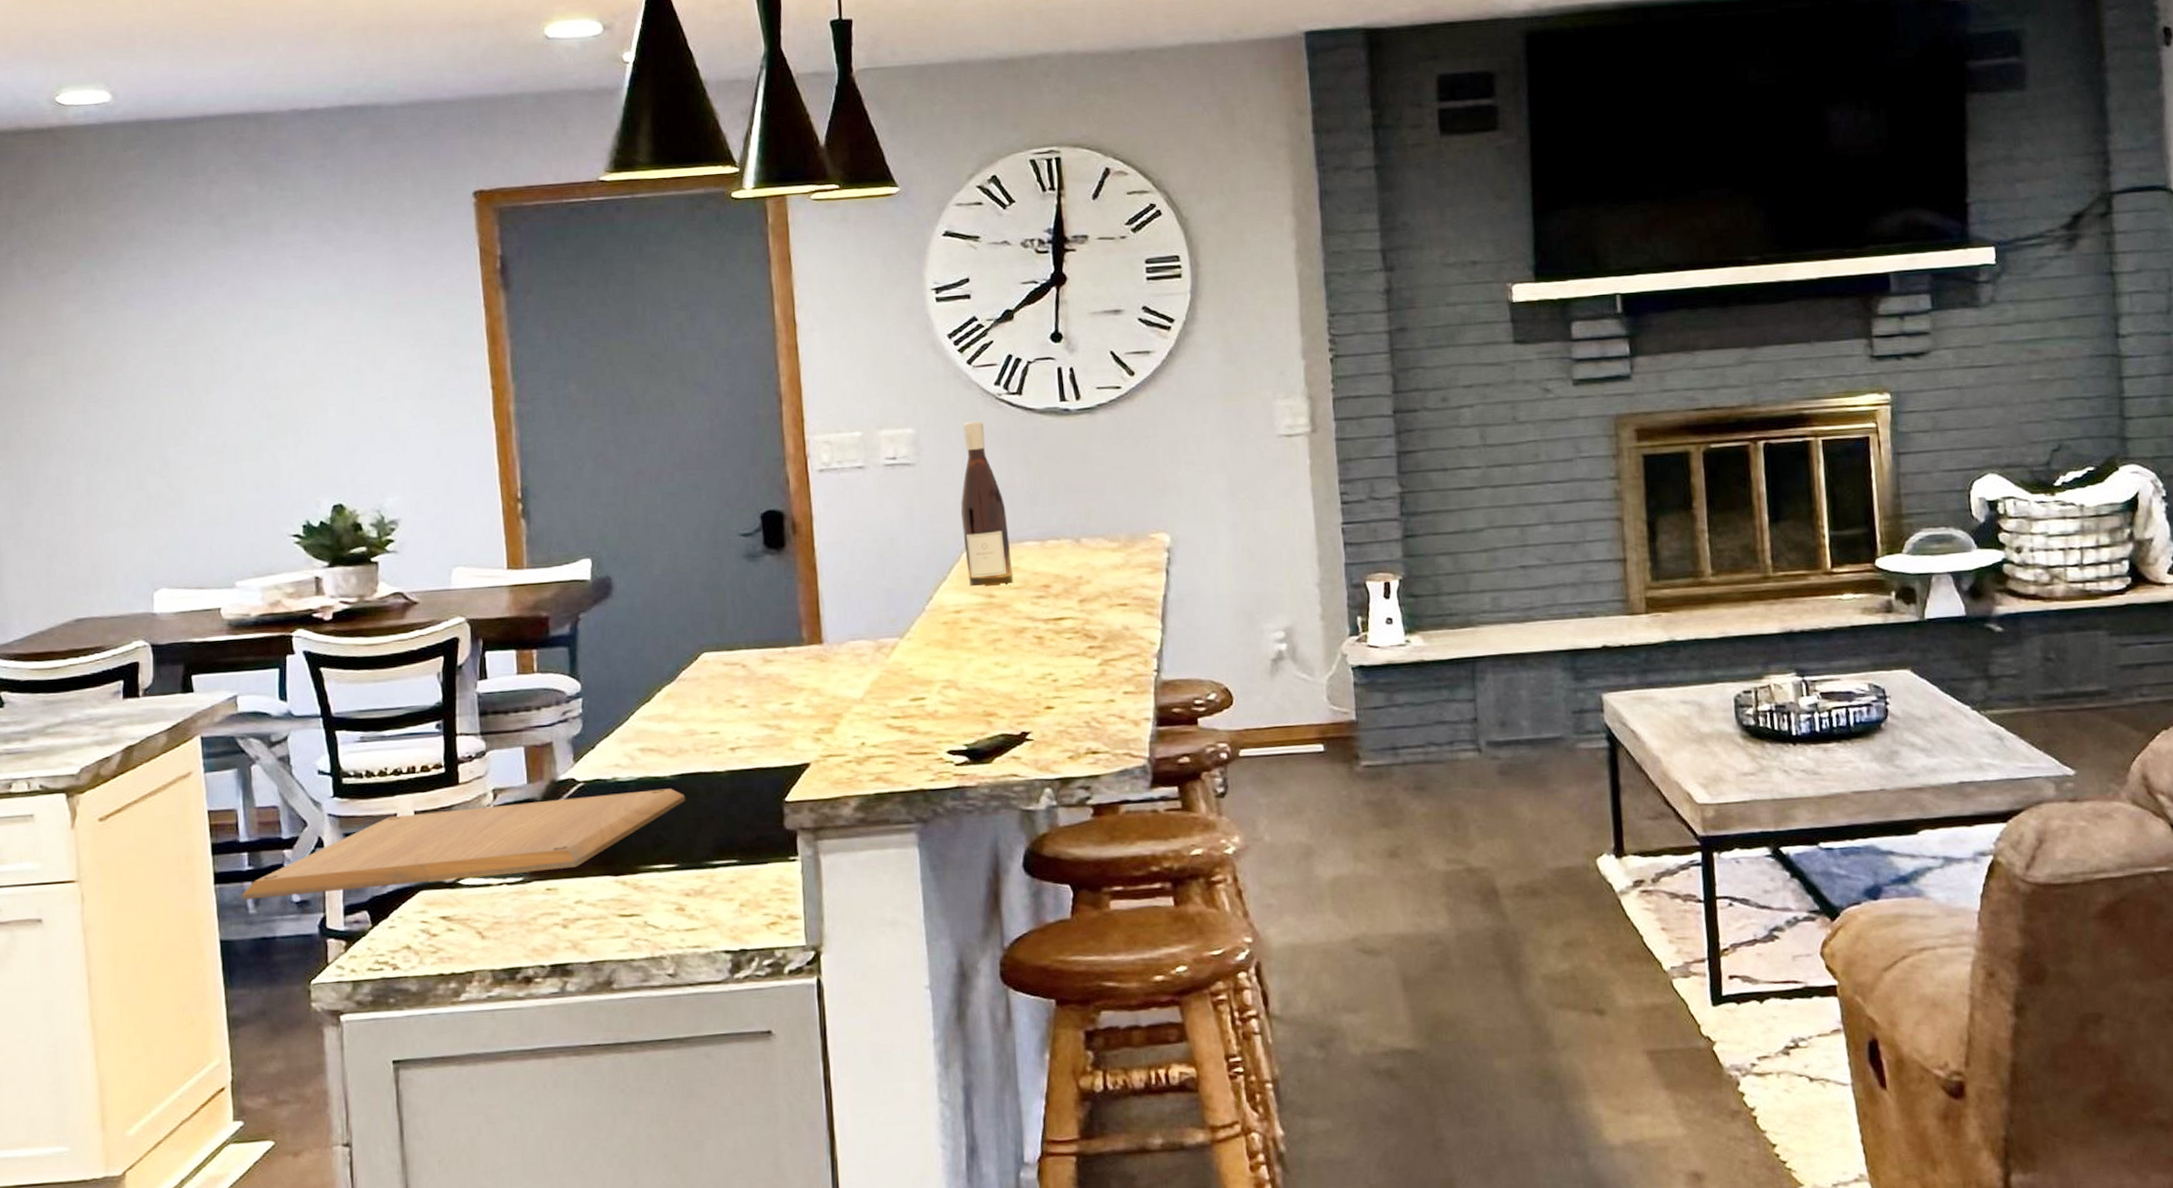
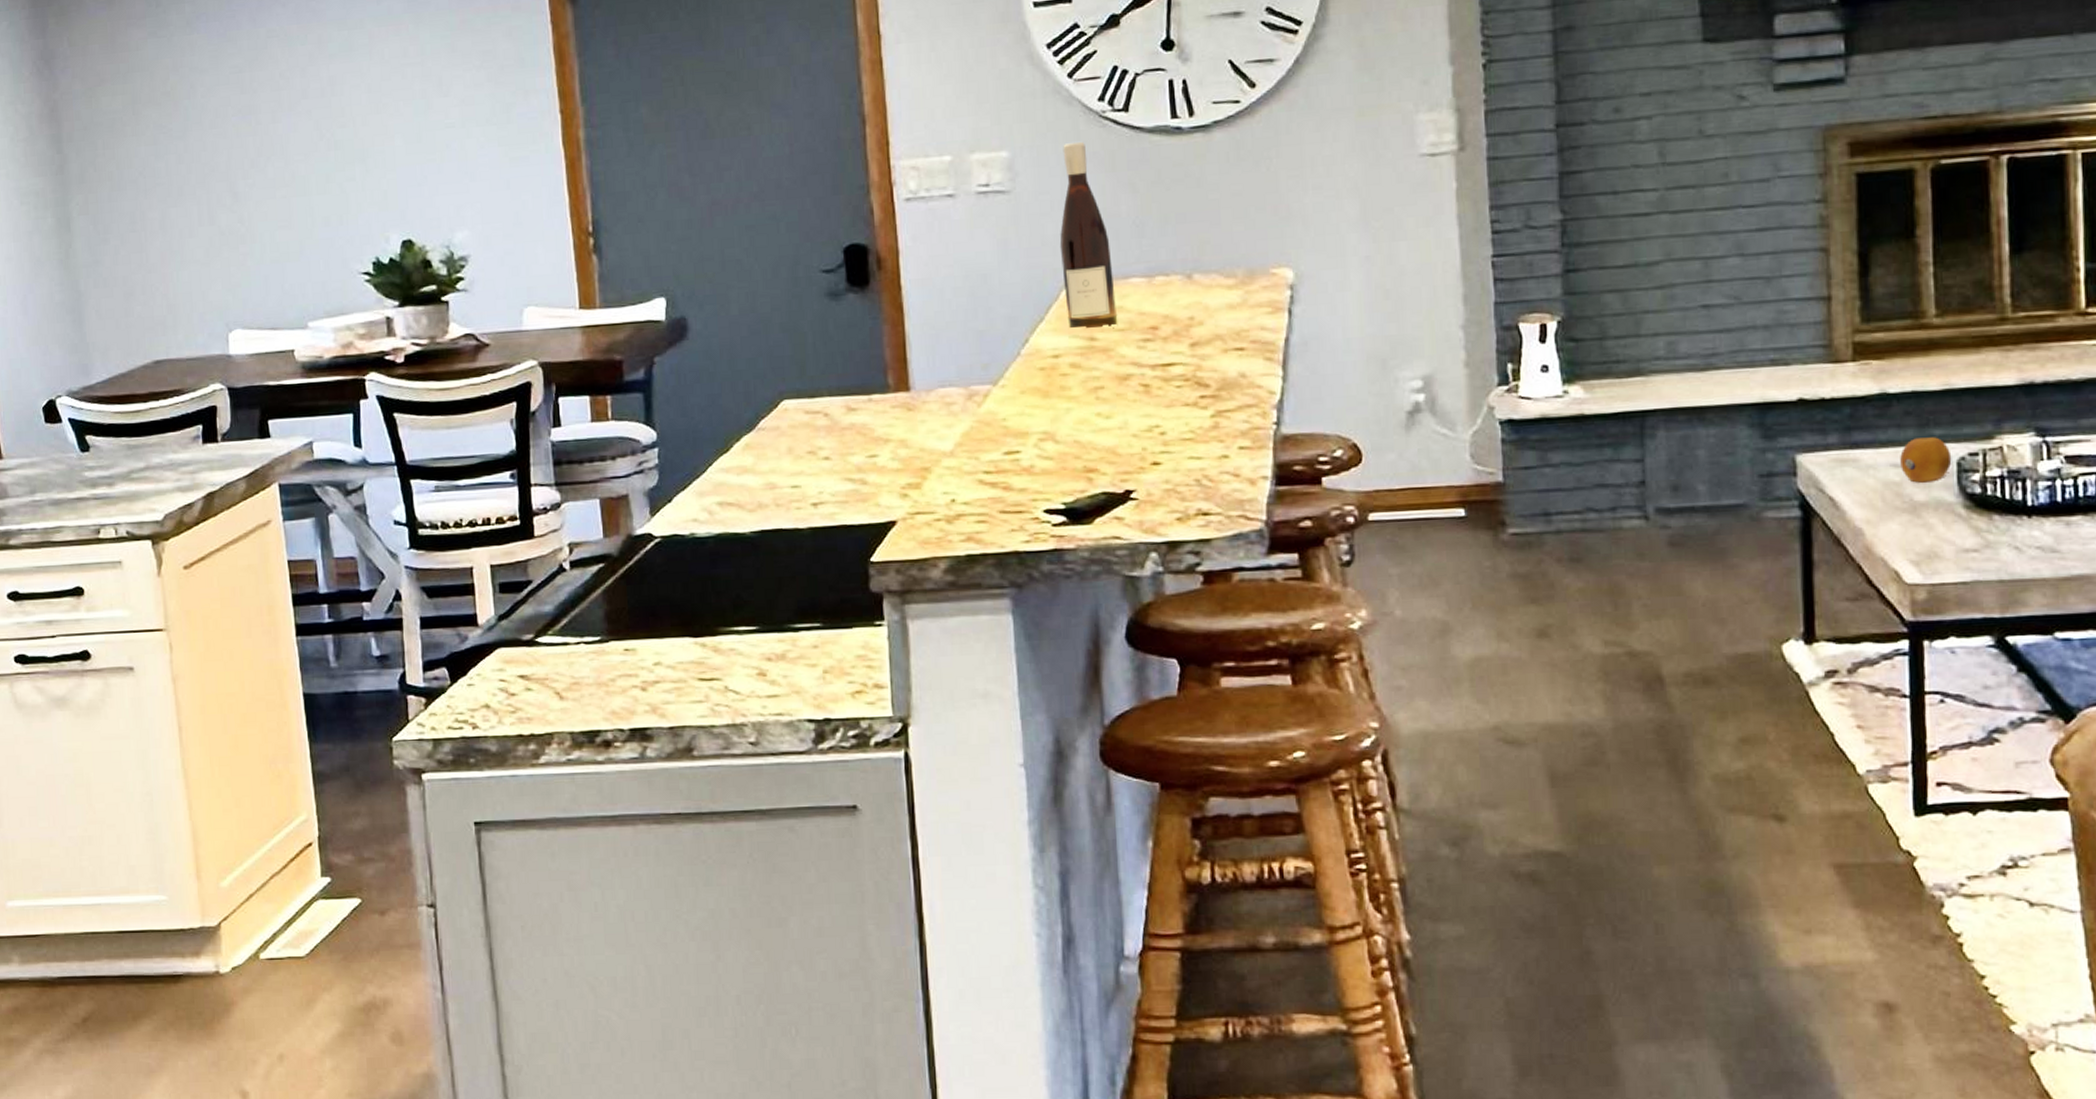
chopping board: present [241,788,686,900] -> none [322,545,767,653]
fruit: none [1688,677,1730,717] -> present [1900,437,1952,483]

